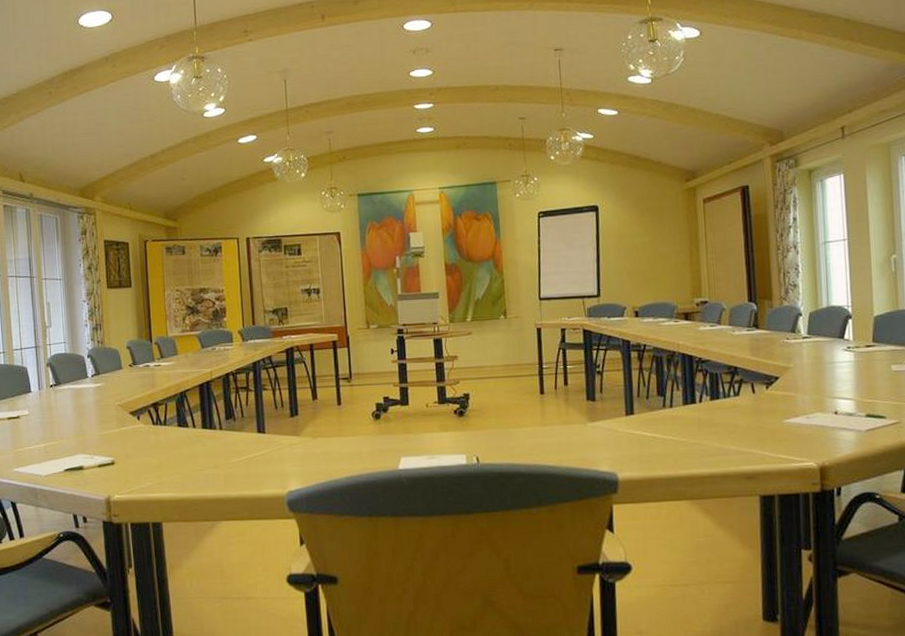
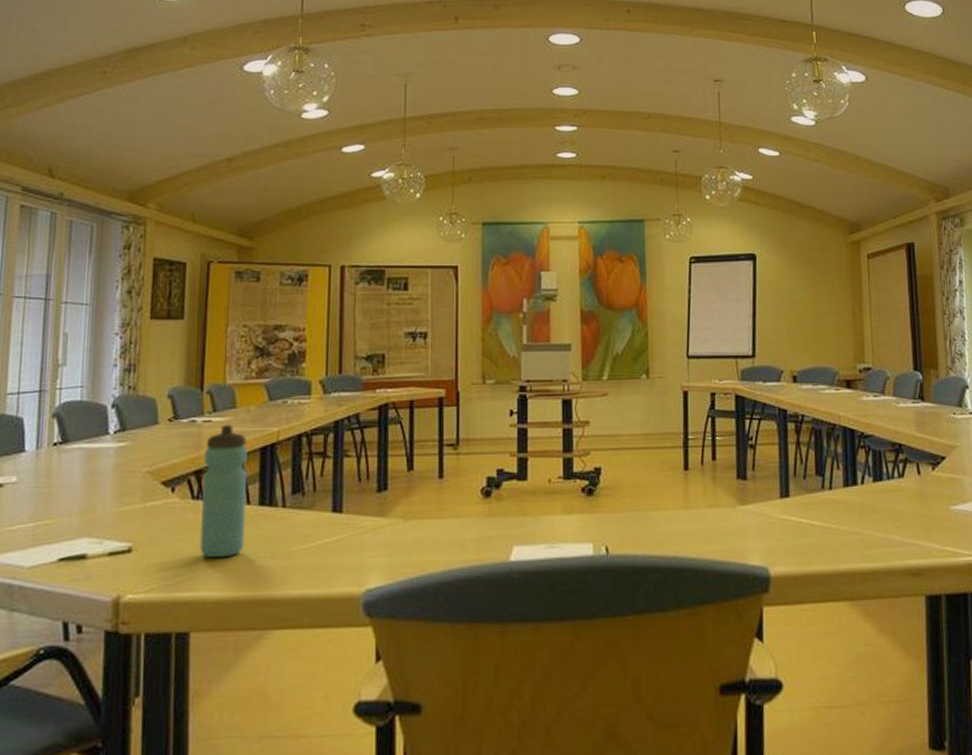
water bottle: none [158,367,195,469] -> present [200,424,247,559]

